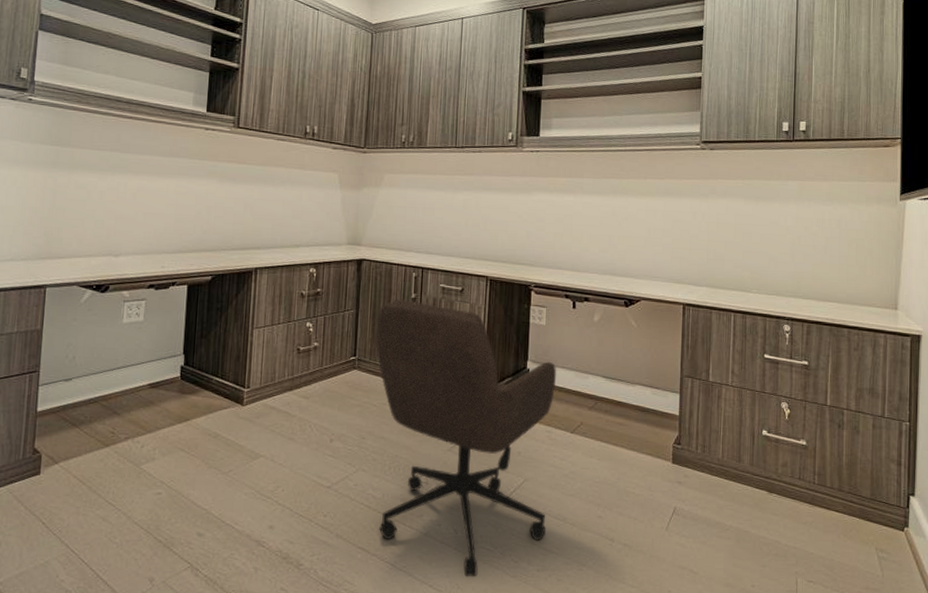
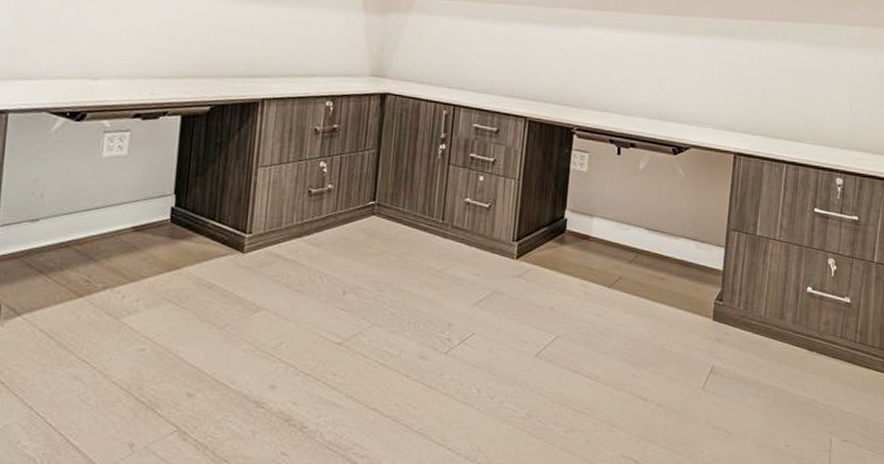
office chair: present [375,298,557,578] -> none [394,138,597,440]

